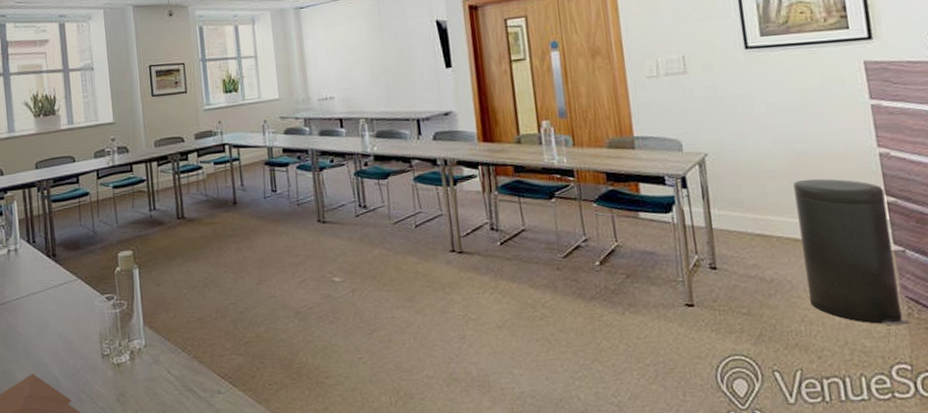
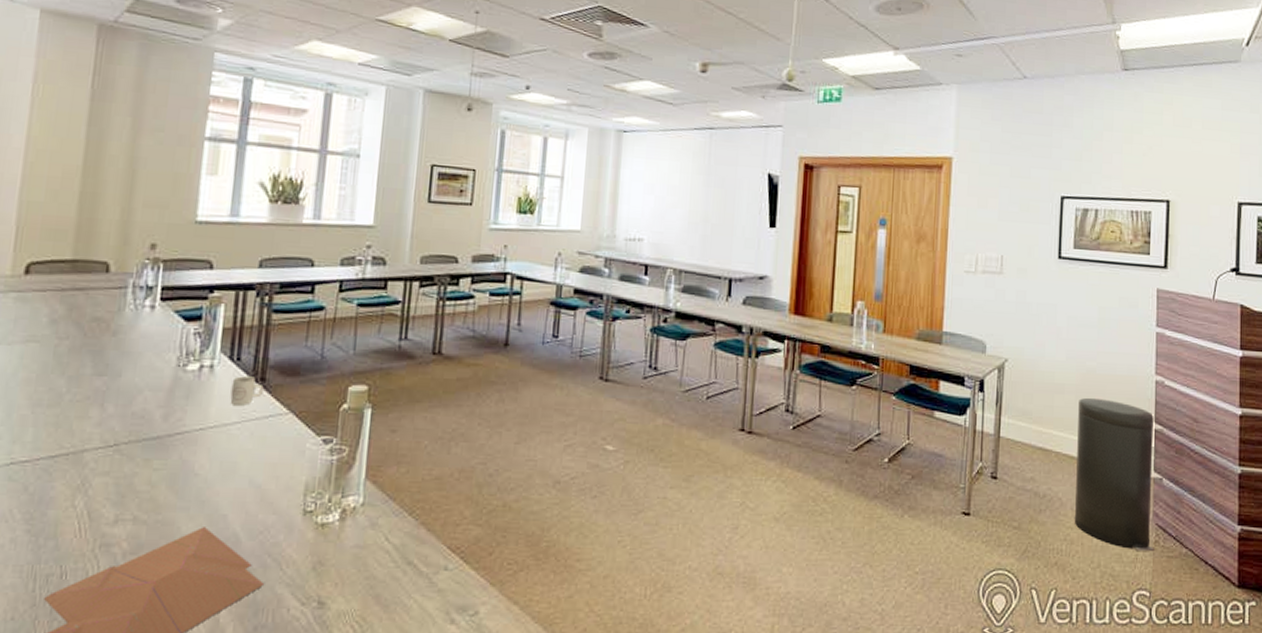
mug: none [32,254,56,278] -> present [230,376,264,406]

